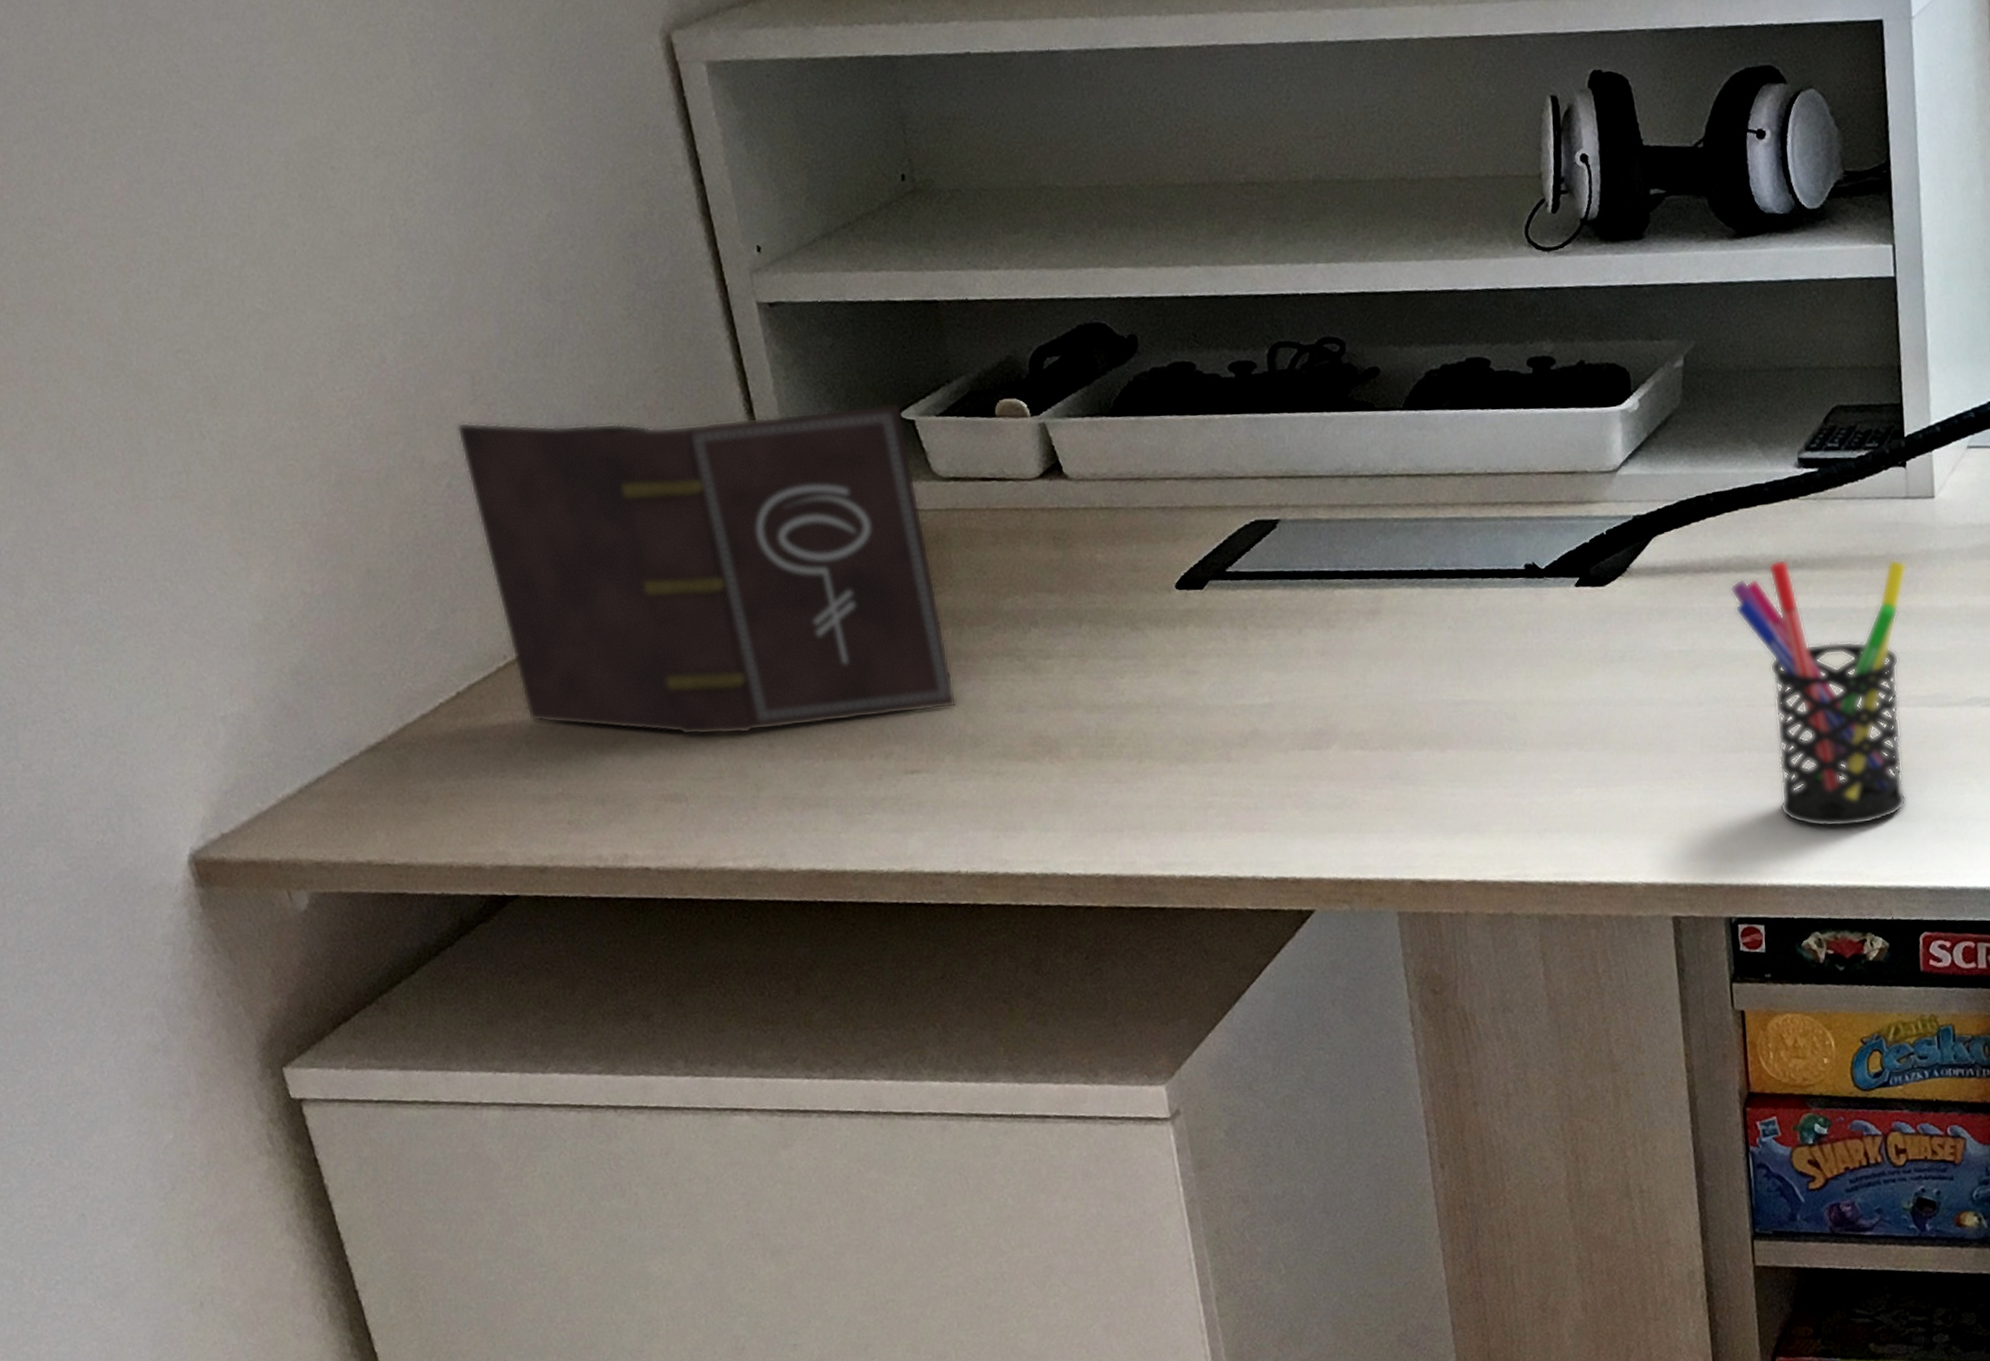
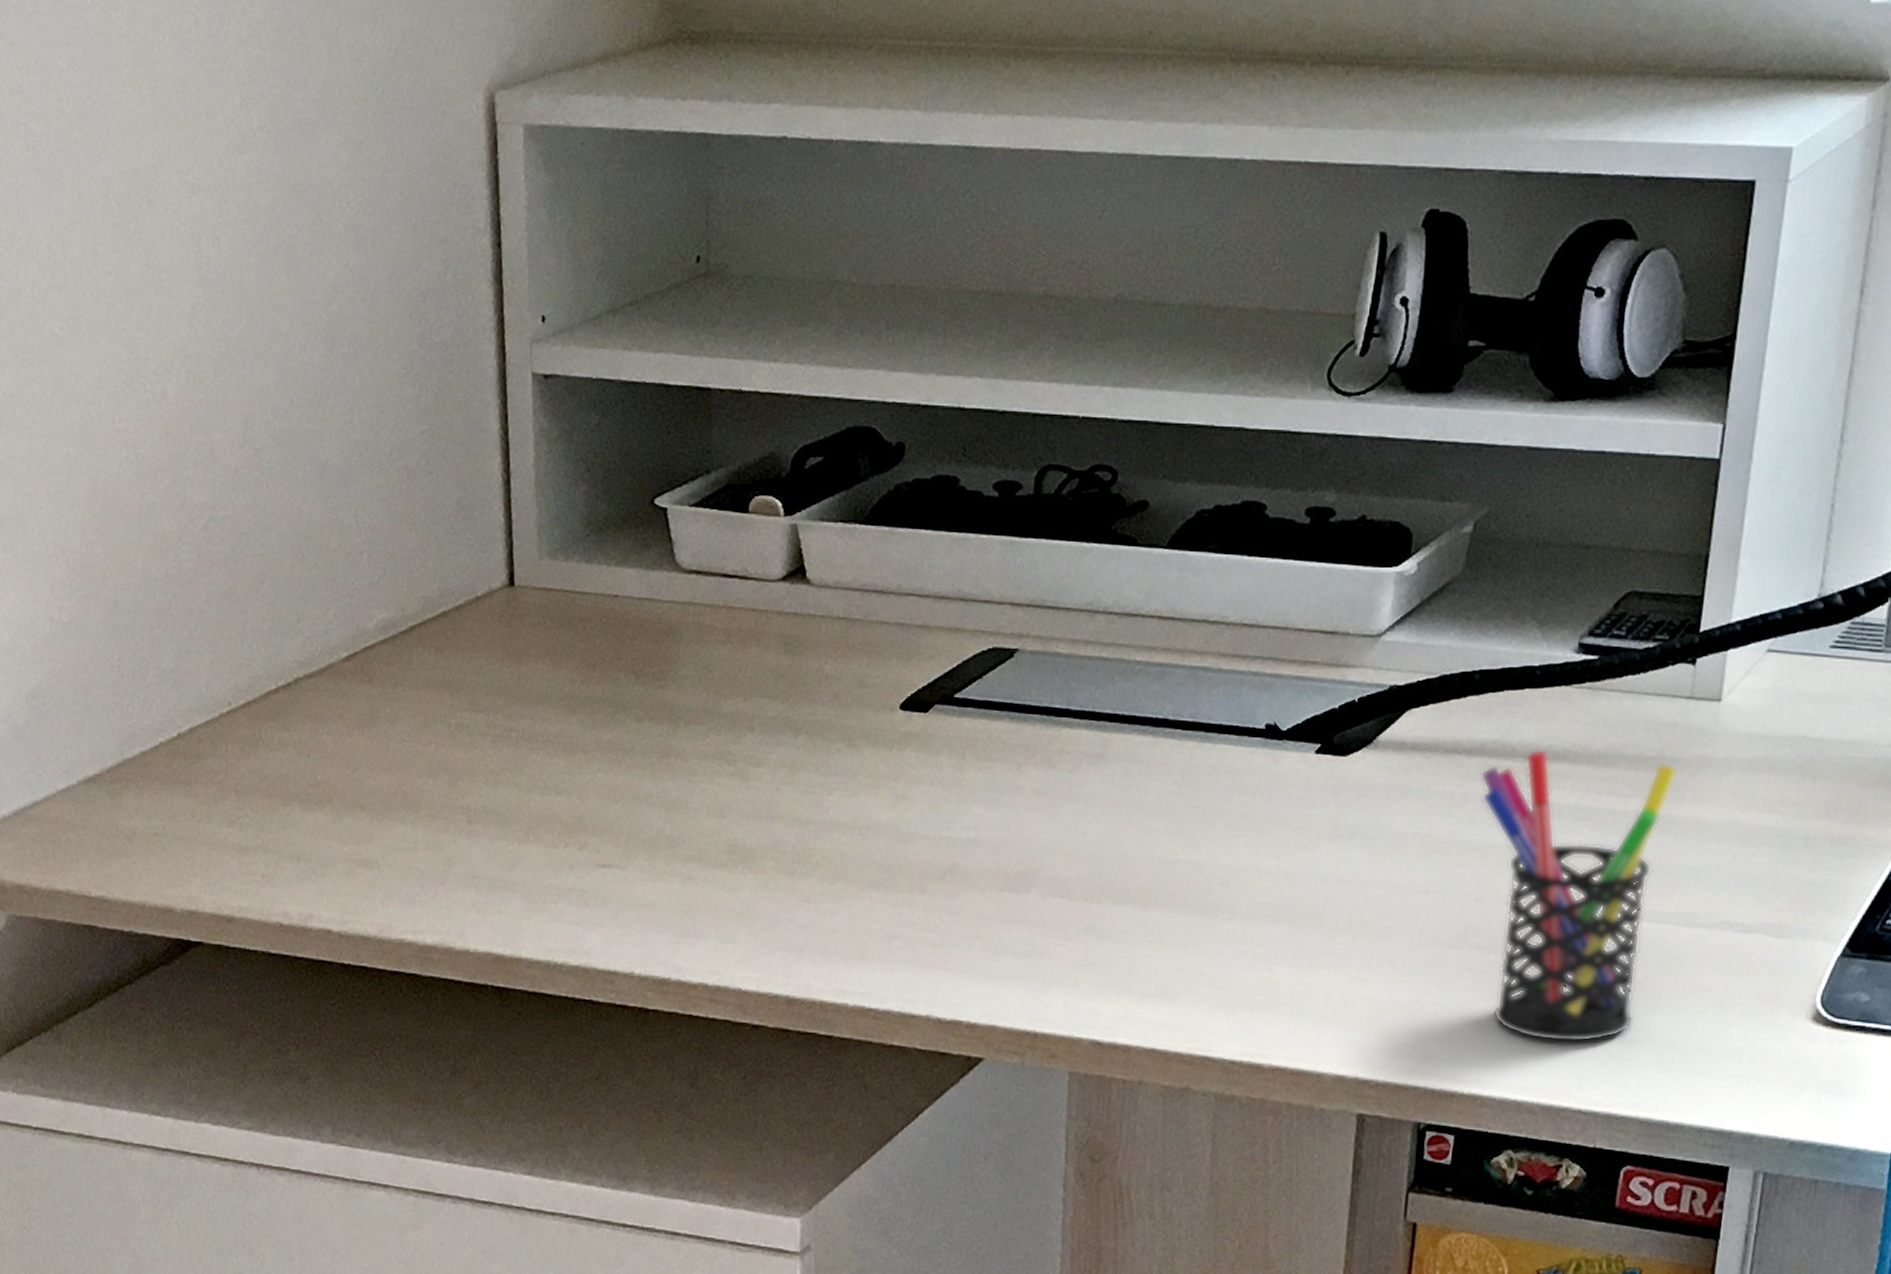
book: present [457,404,957,736] -> none [222,465,660,808]

